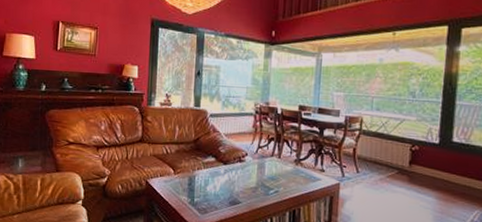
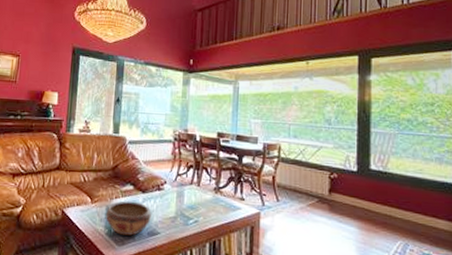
decorative bowl: none [189,172,233,206] -> present [106,201,151,237]

